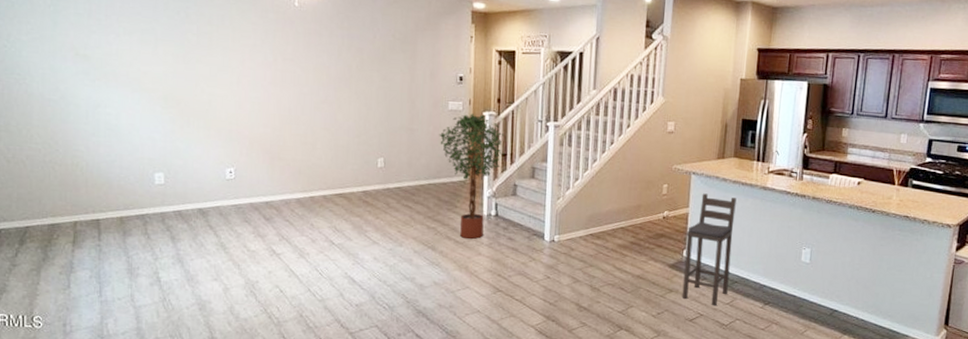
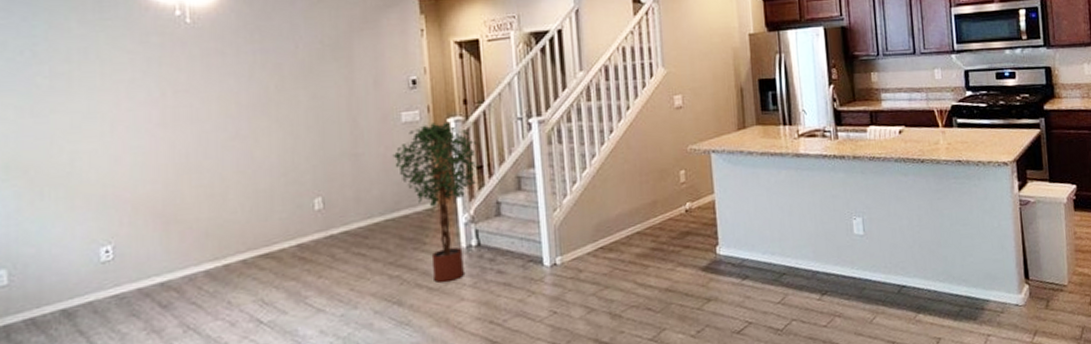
bar stool: present [682,193,737,306] -> none [716,172,776,309]

